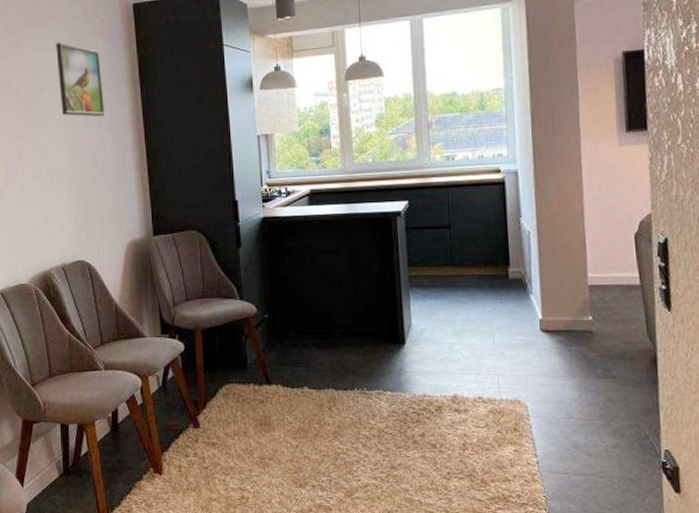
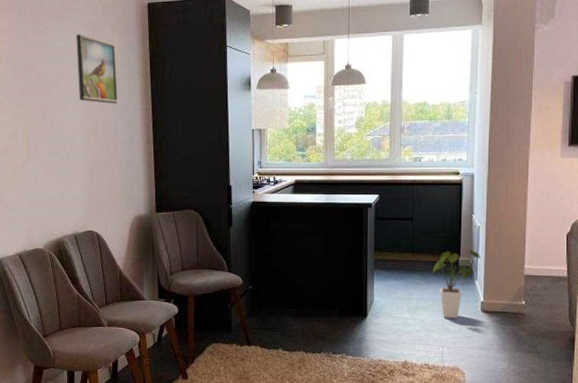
house plant: none [478,258,534,341] -> present [432,249,480,319]

